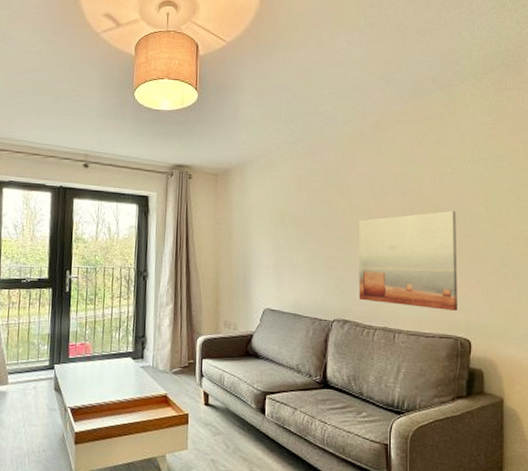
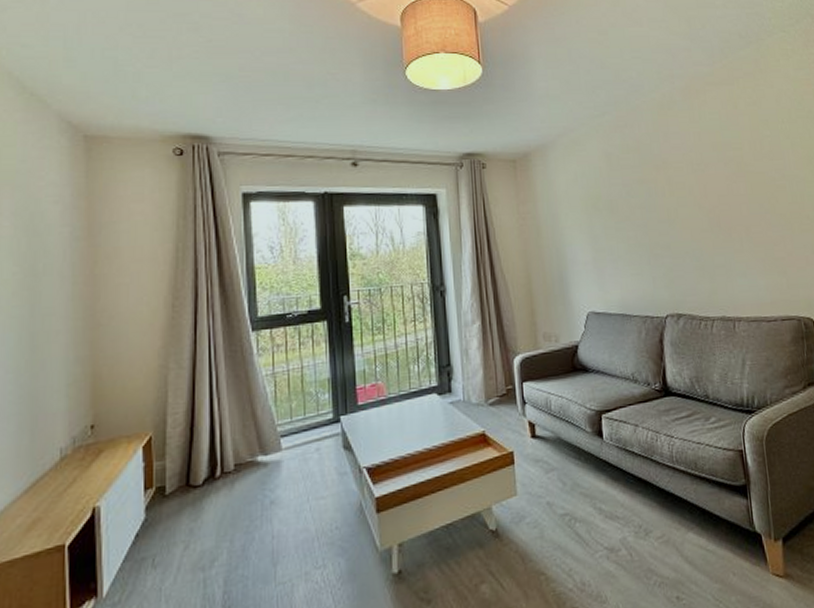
wall art: present [358,211,458,311] -> none [680,178,796,289]

